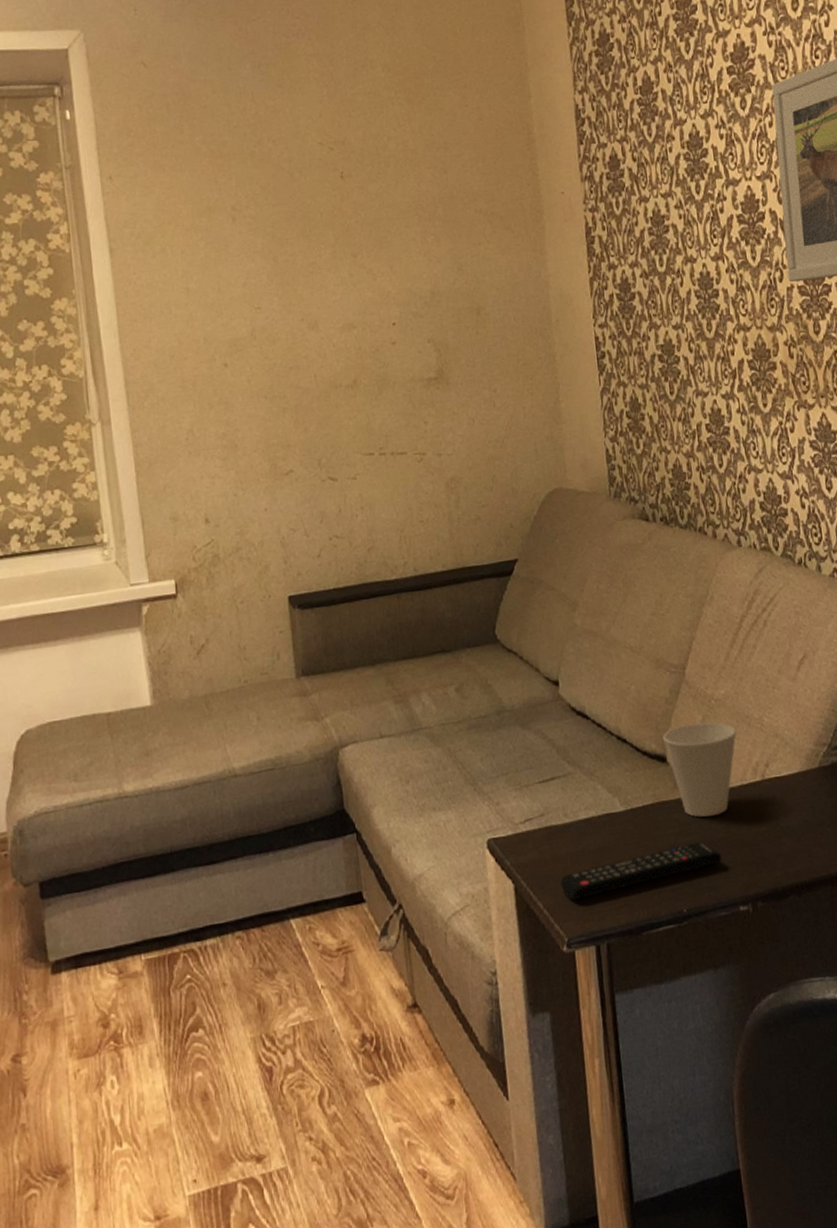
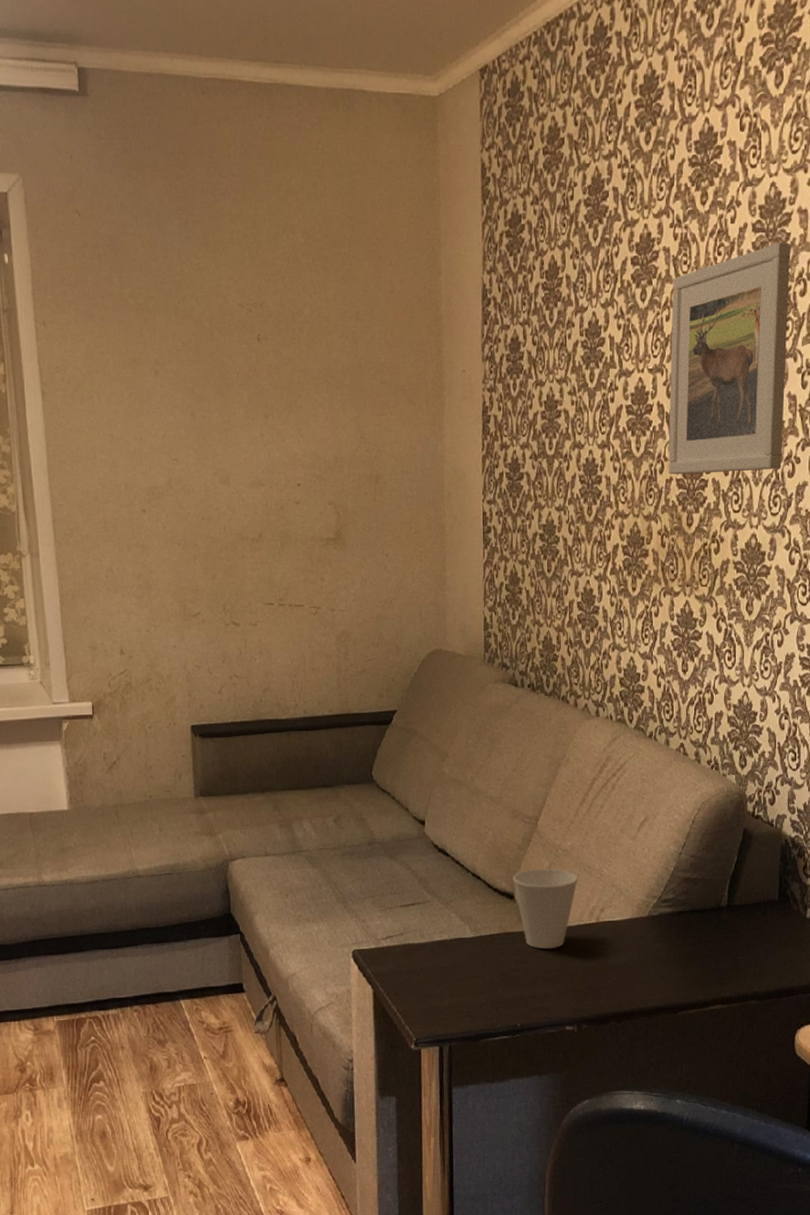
remote control: present [560,841,722,900] -> none [413,969,555,1007]

